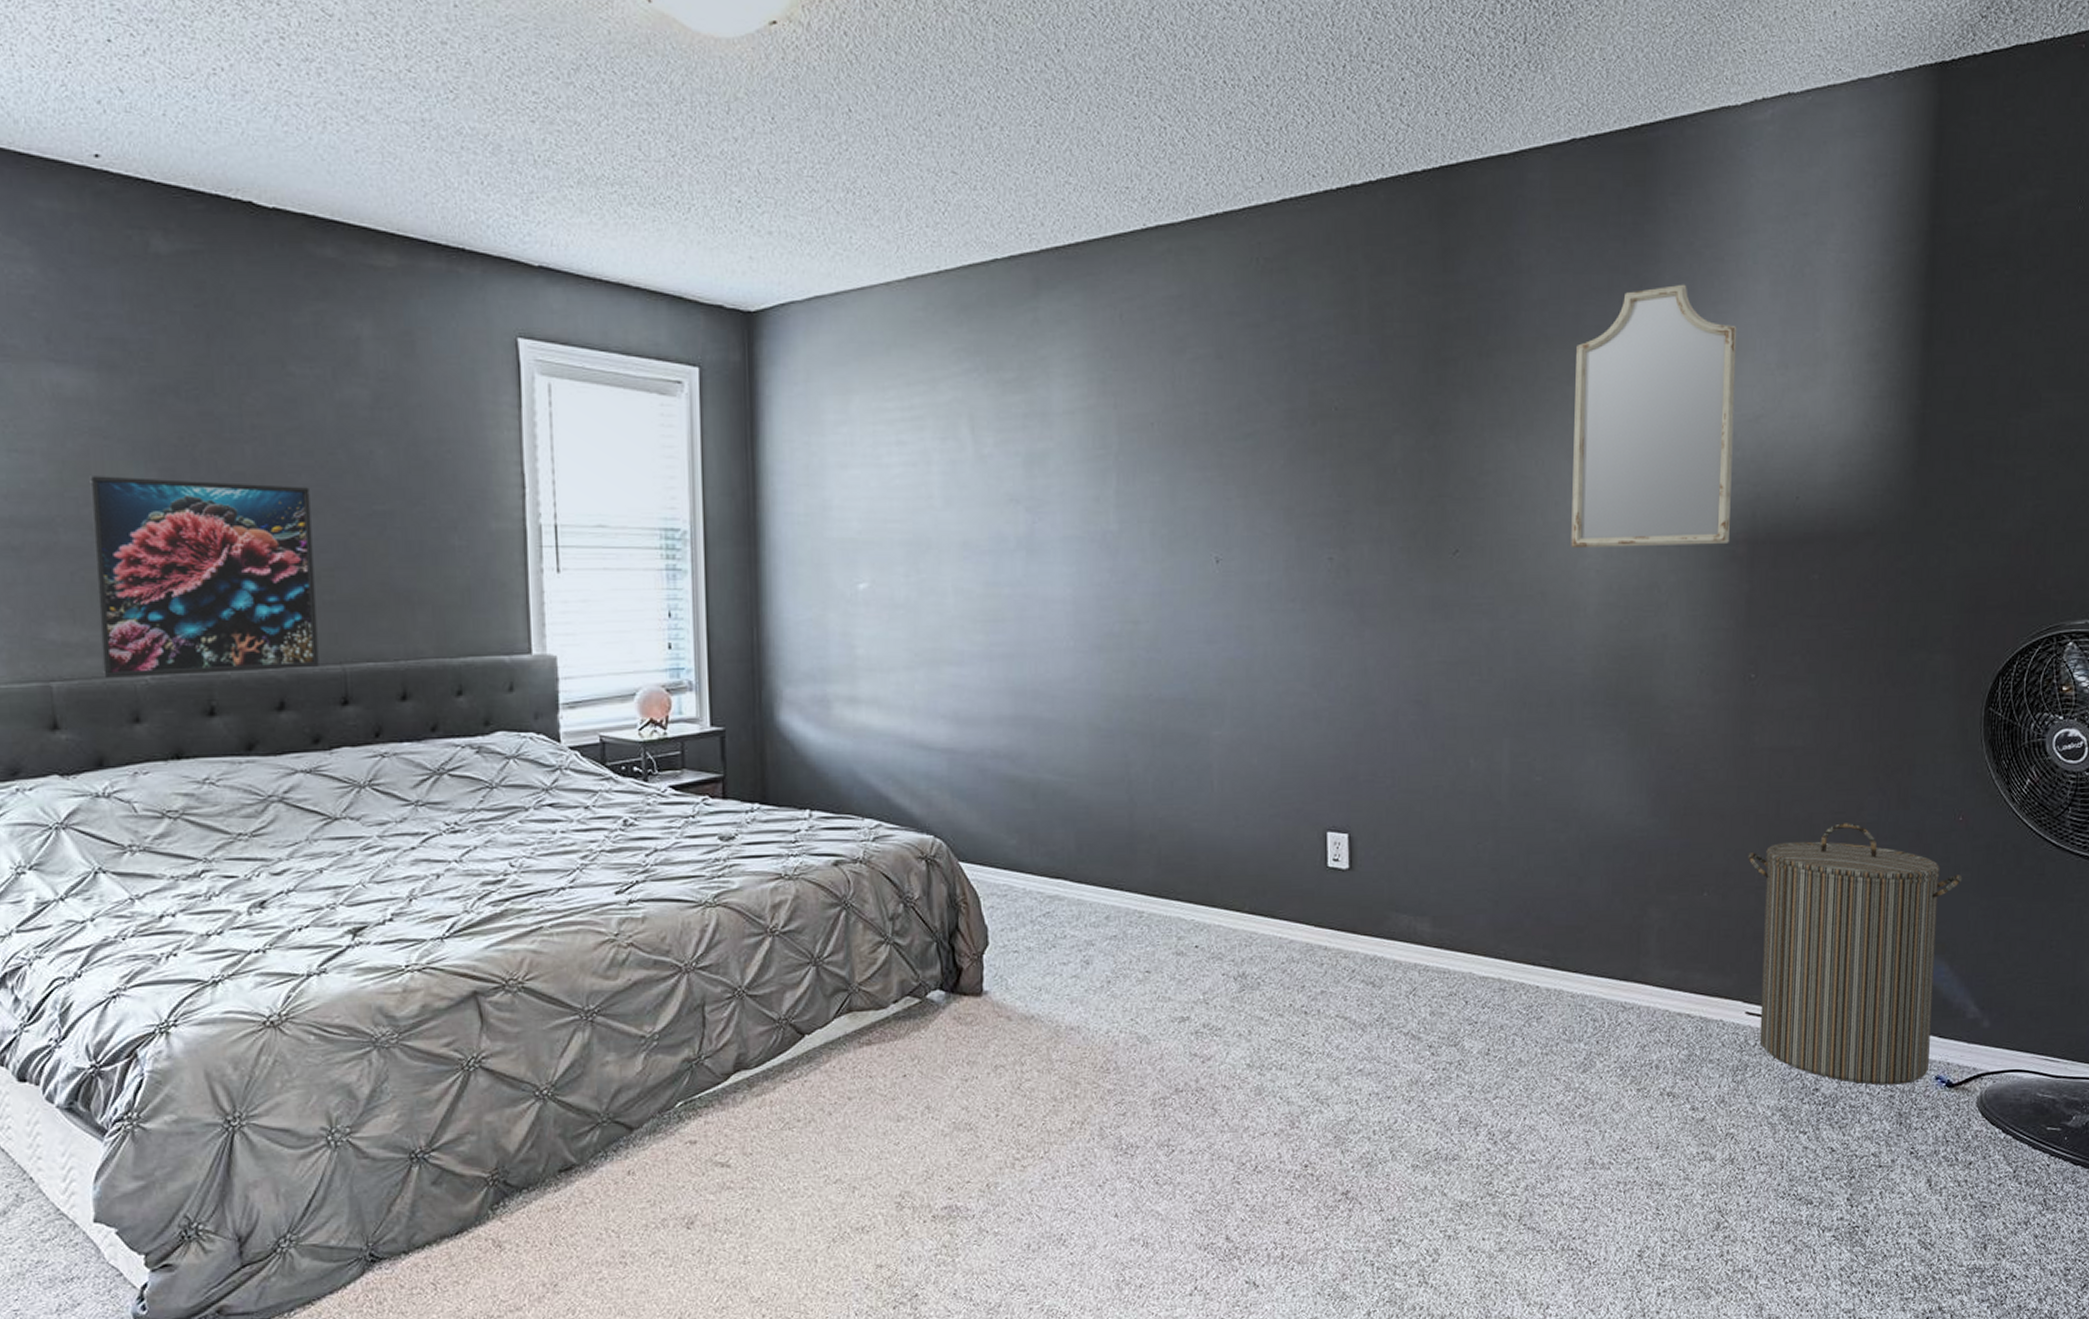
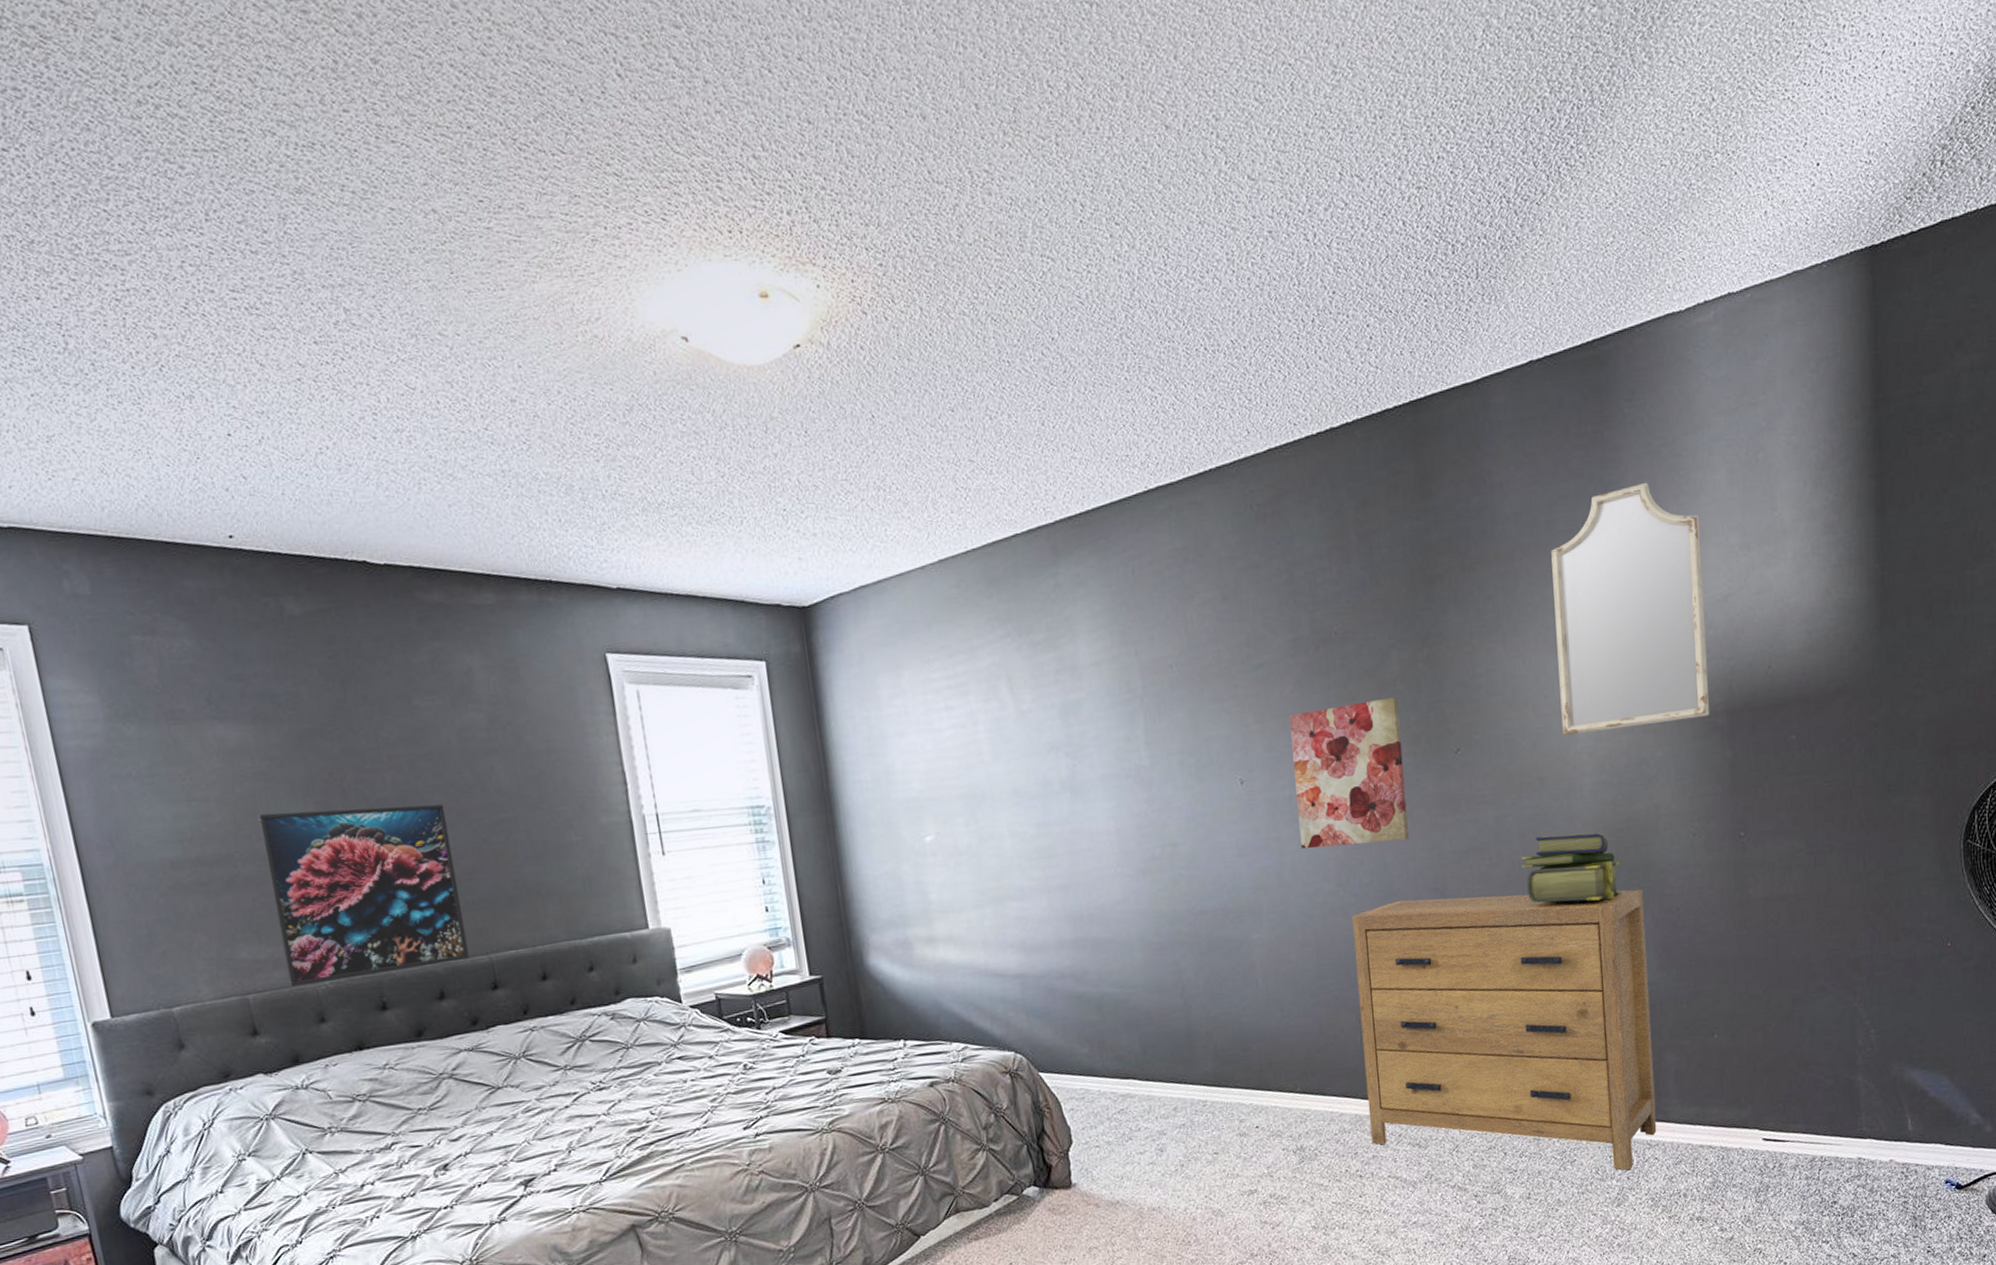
wall art: none [1276,485,1397,644] -> present [1288,697,1409,849]
dresser: none [1321,709,1642,1034] -> present [1352,889,1657,1171]
stack of books: none [1514,655,1619,733] -> present [1521,832,1621,903]
laundry hamper: present [1748,823,1963,1085] -> none [1752,958,1955,1193]

